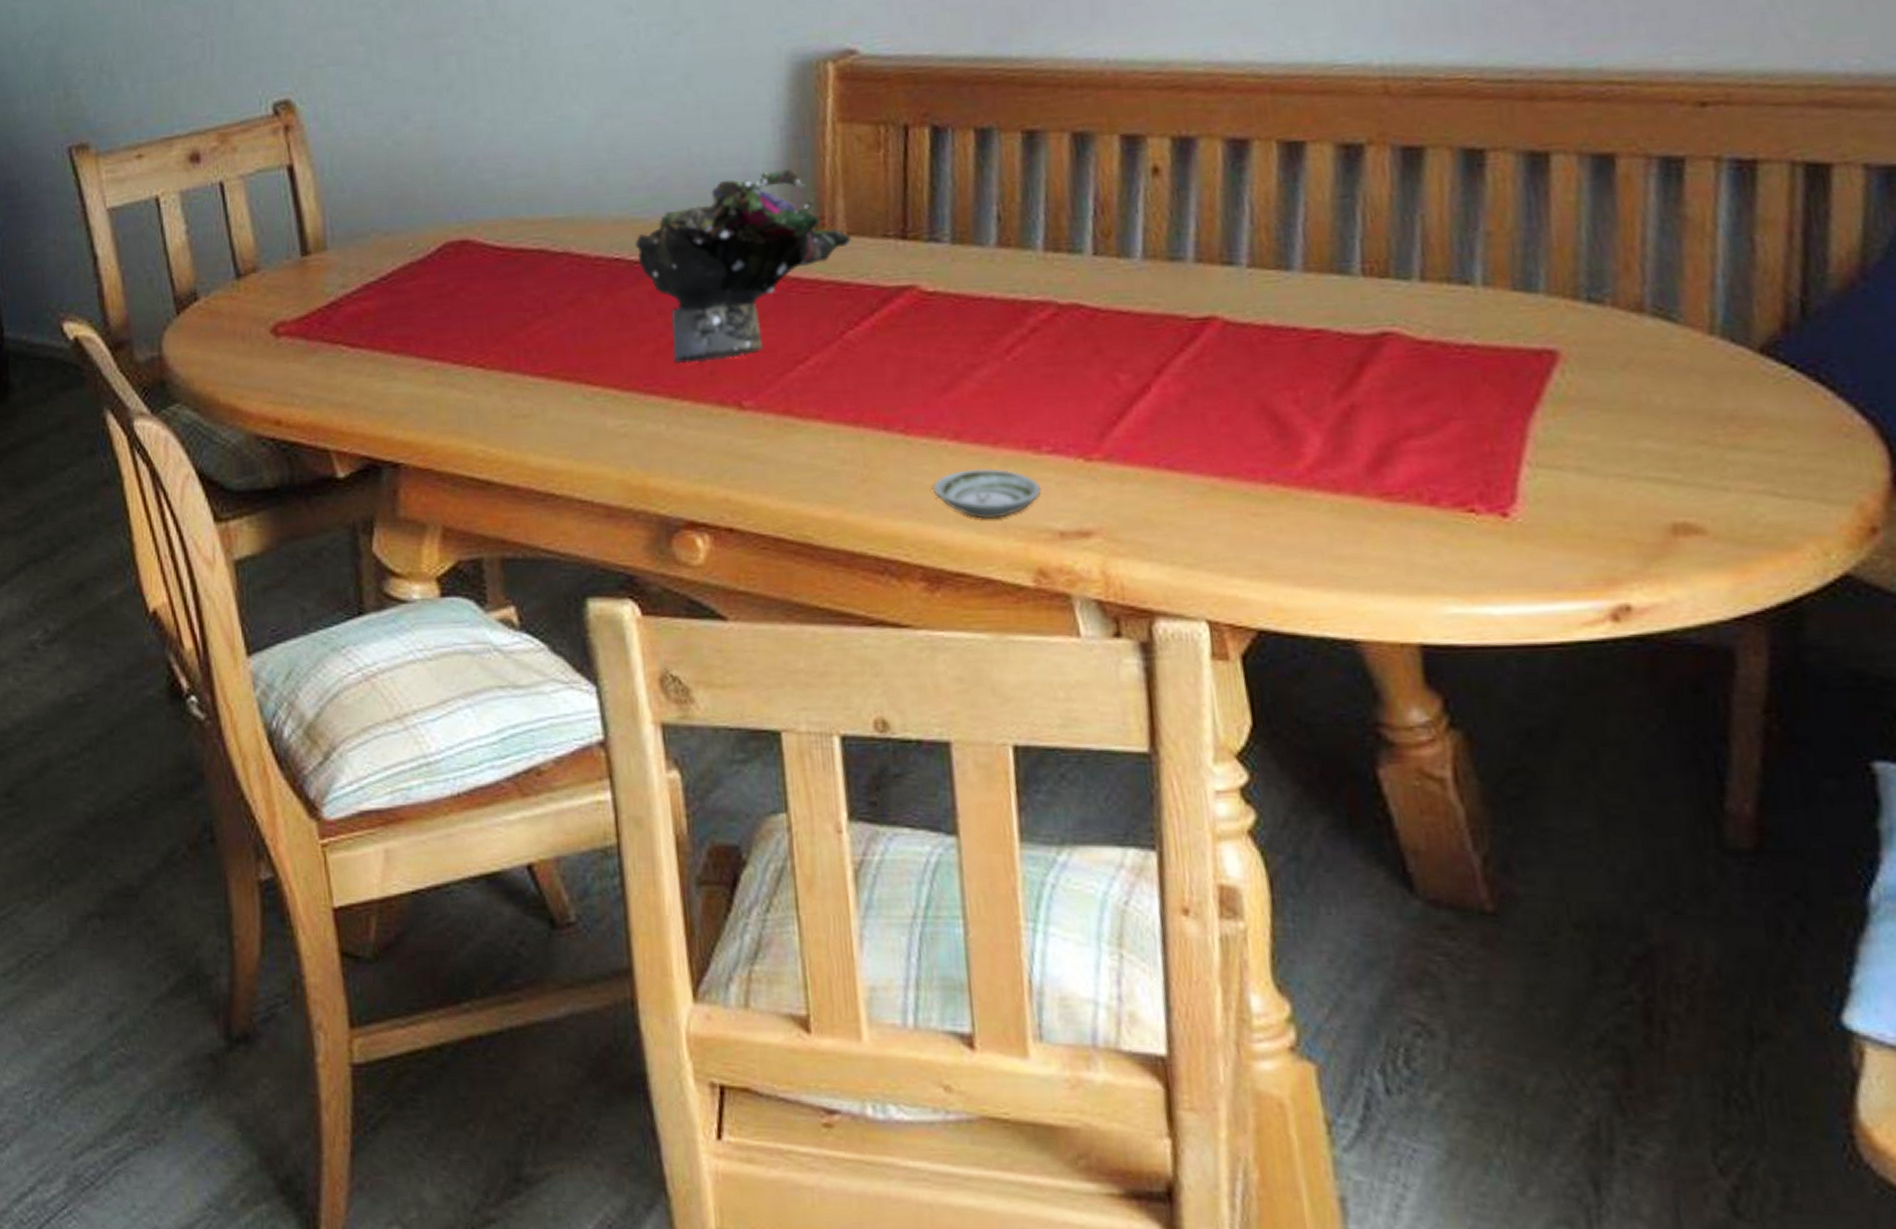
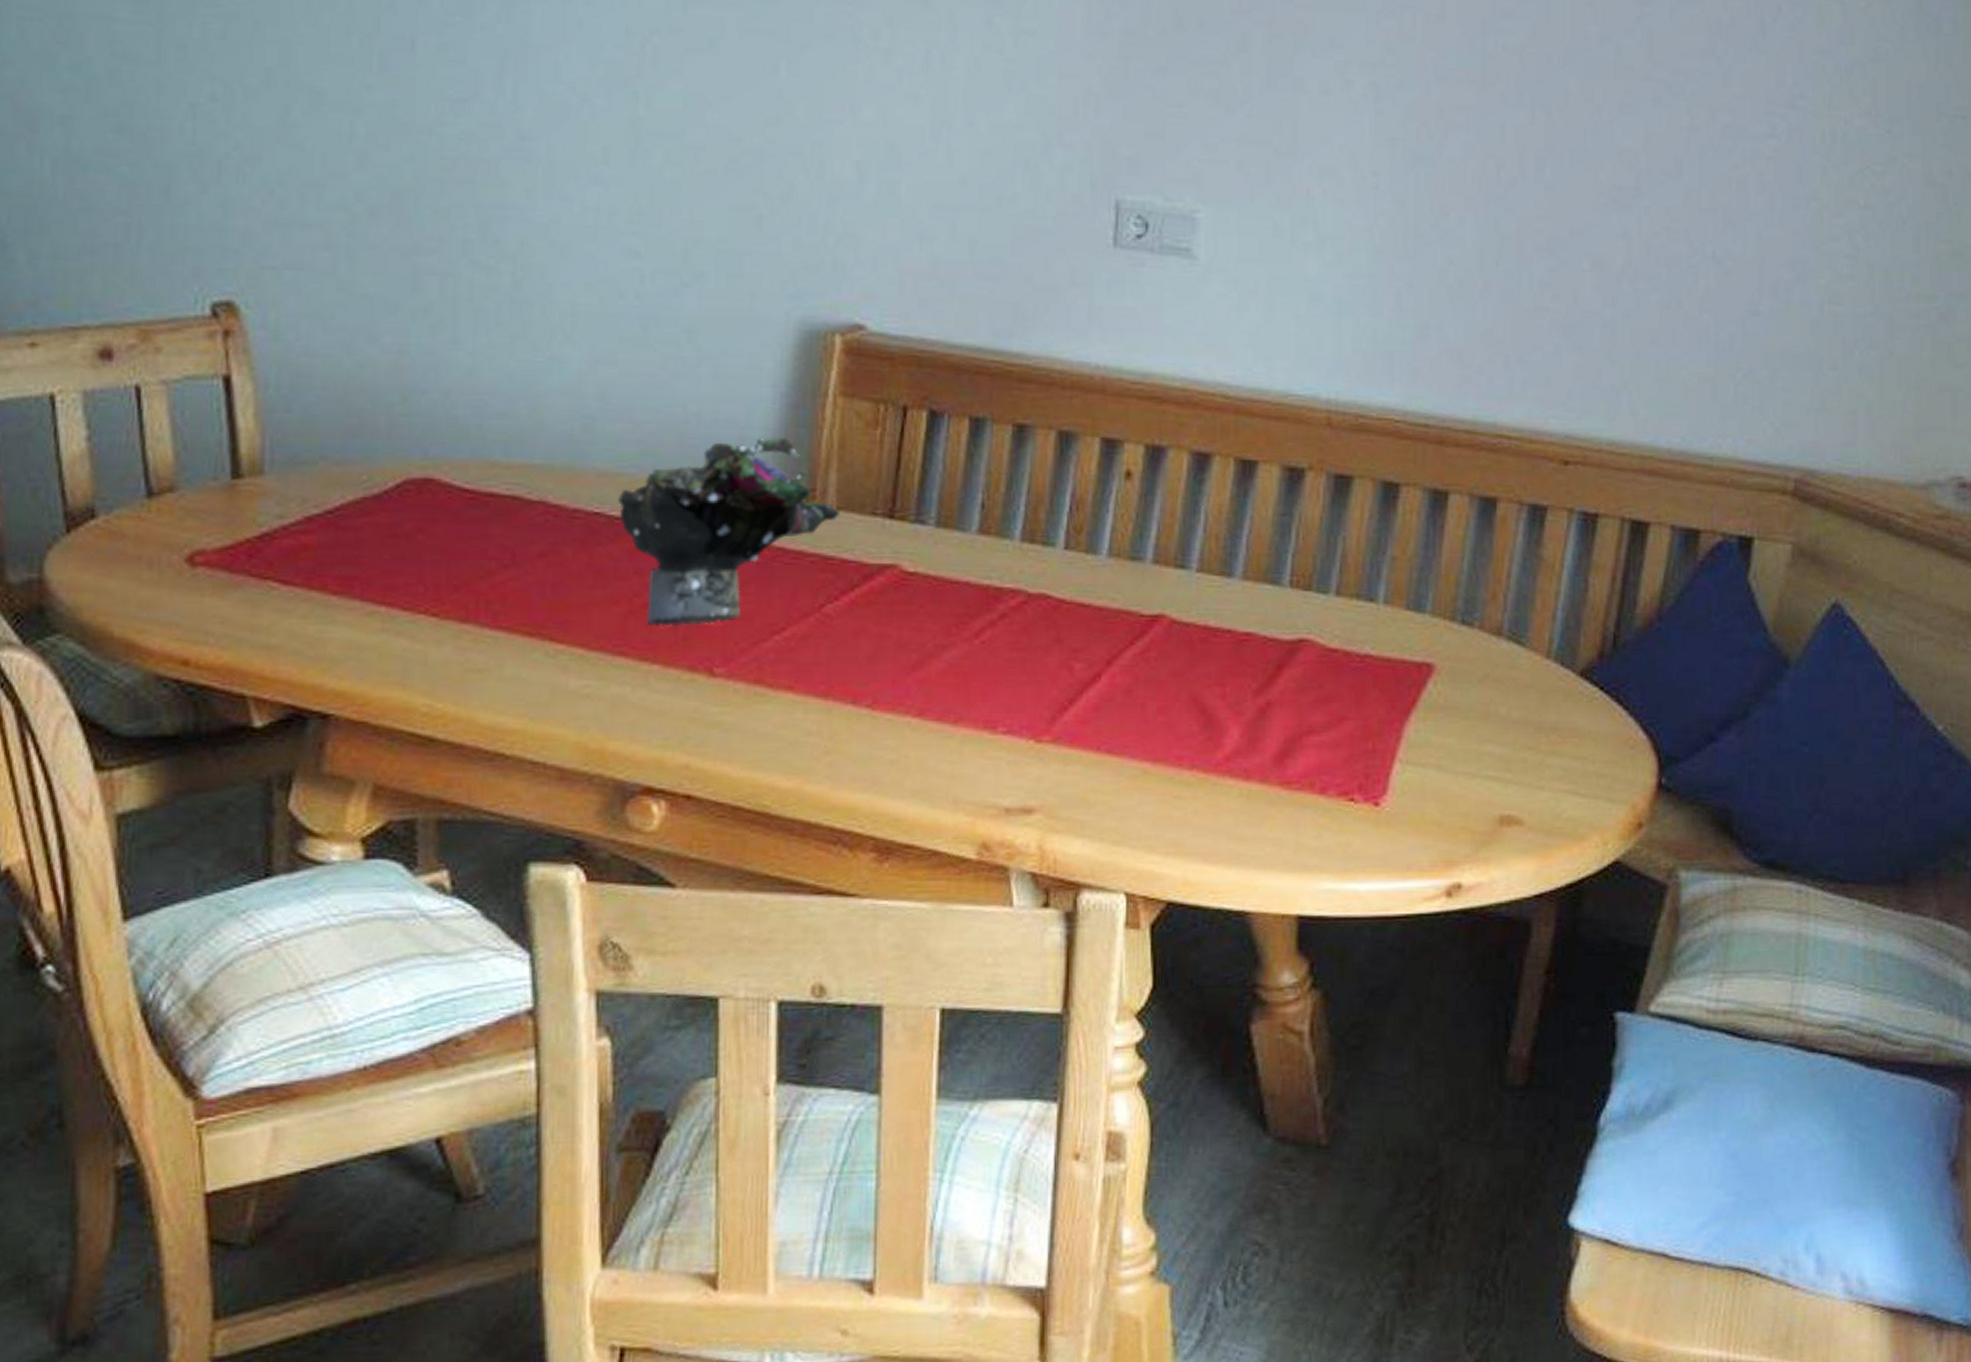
saucer: present [932,468,1041,519] -> none [892,746,993,794]

